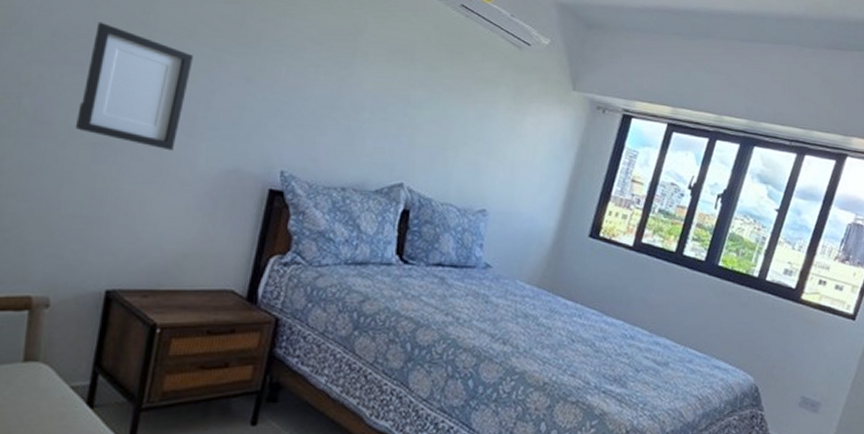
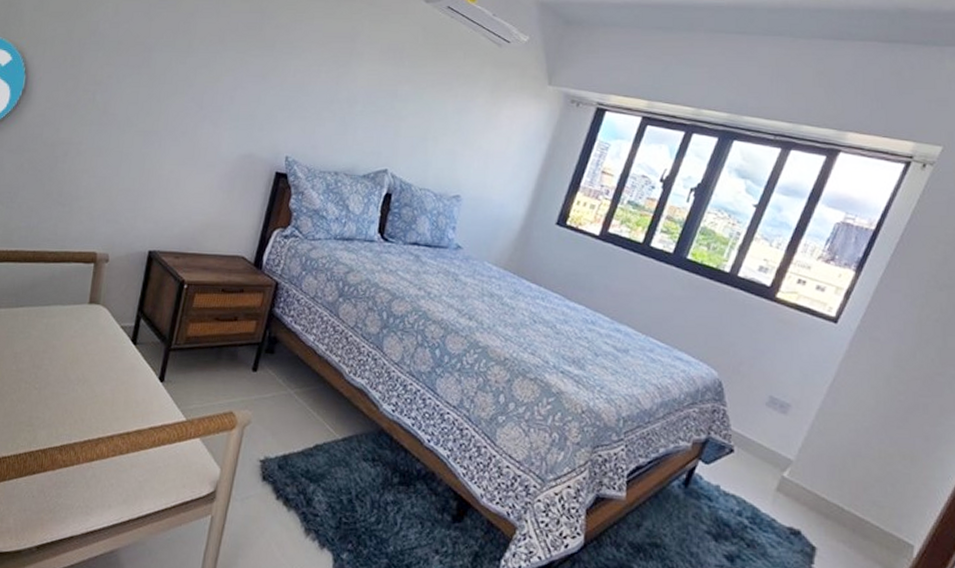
picture frame: present [74,22,193,151] -> none [132,31,222,138]

